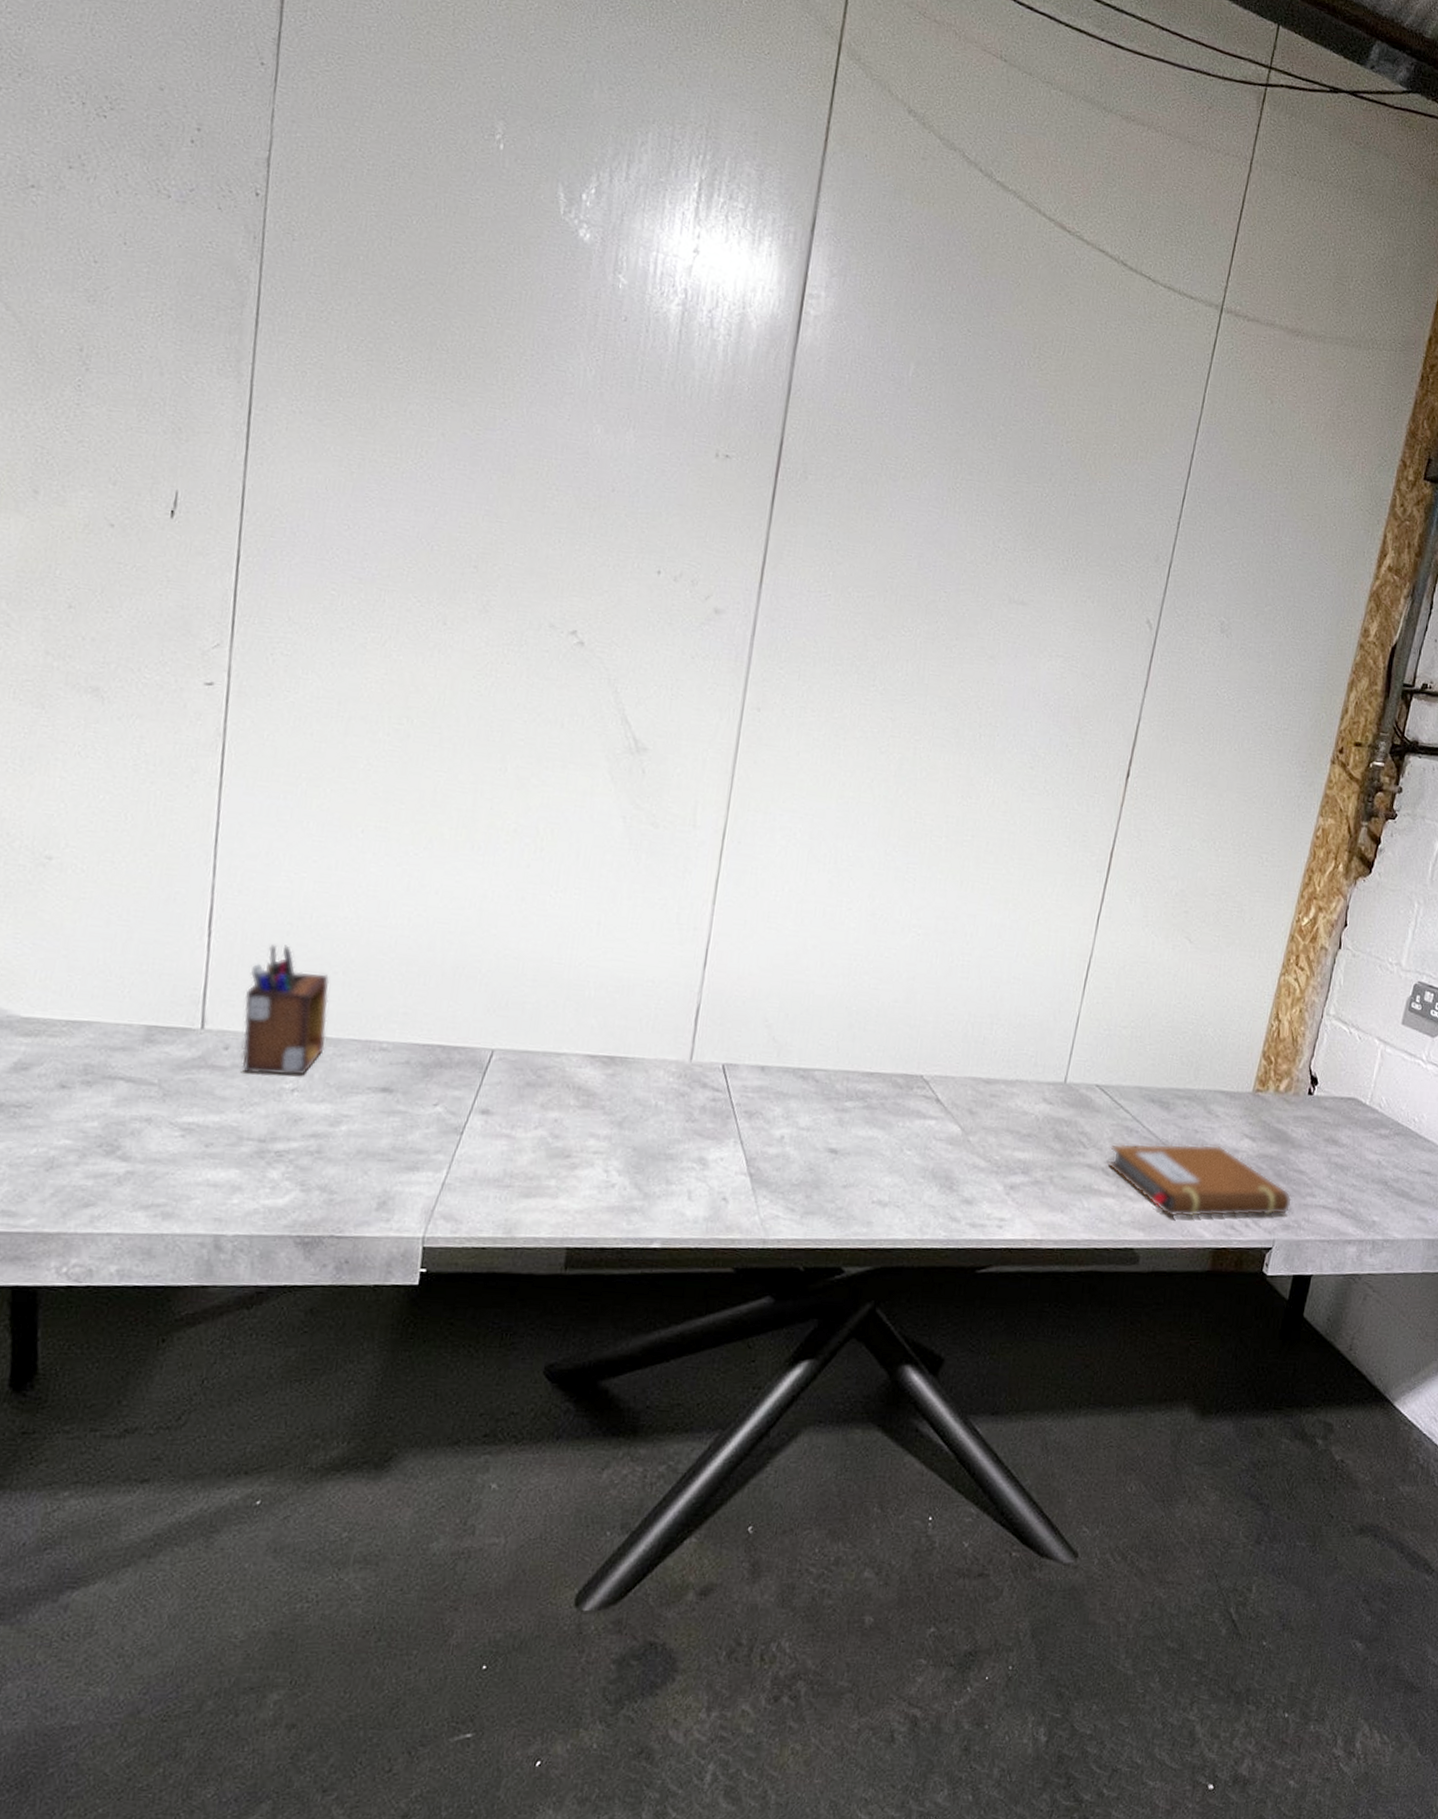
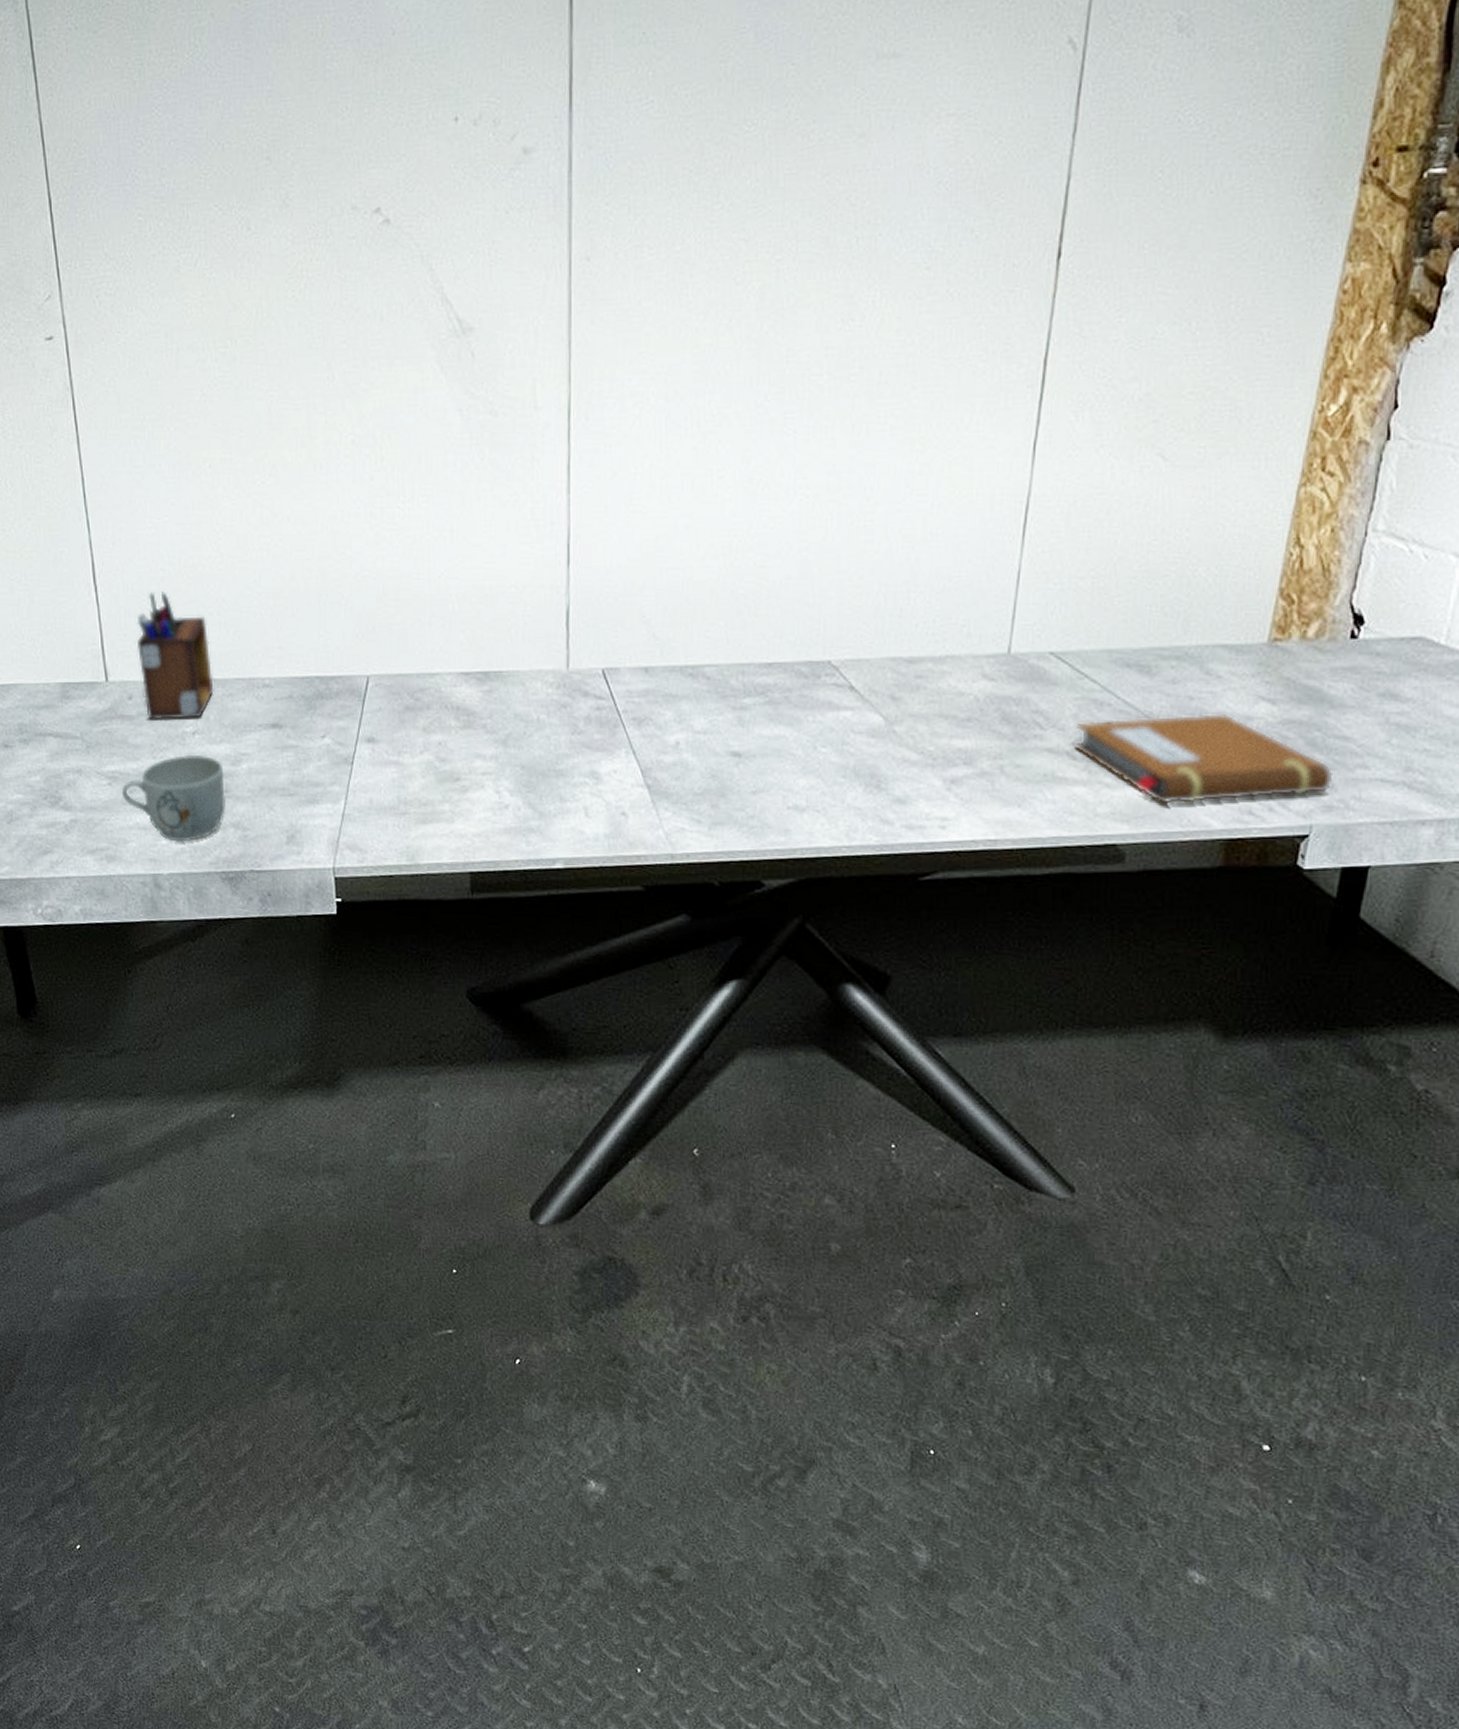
mug: none [194,1111,319,1202] -> present [121,754,226,842]

